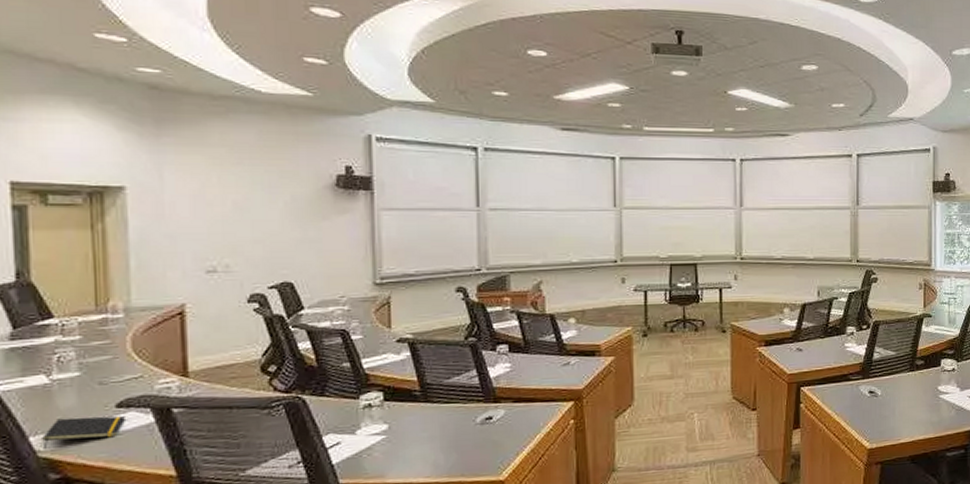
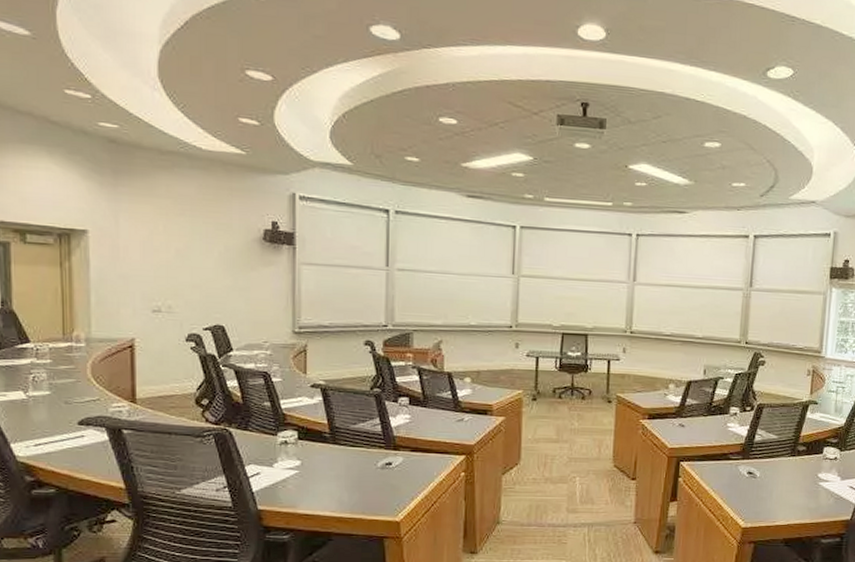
notepad: present [42,416,125,450] -> none [20,430,85,456]

